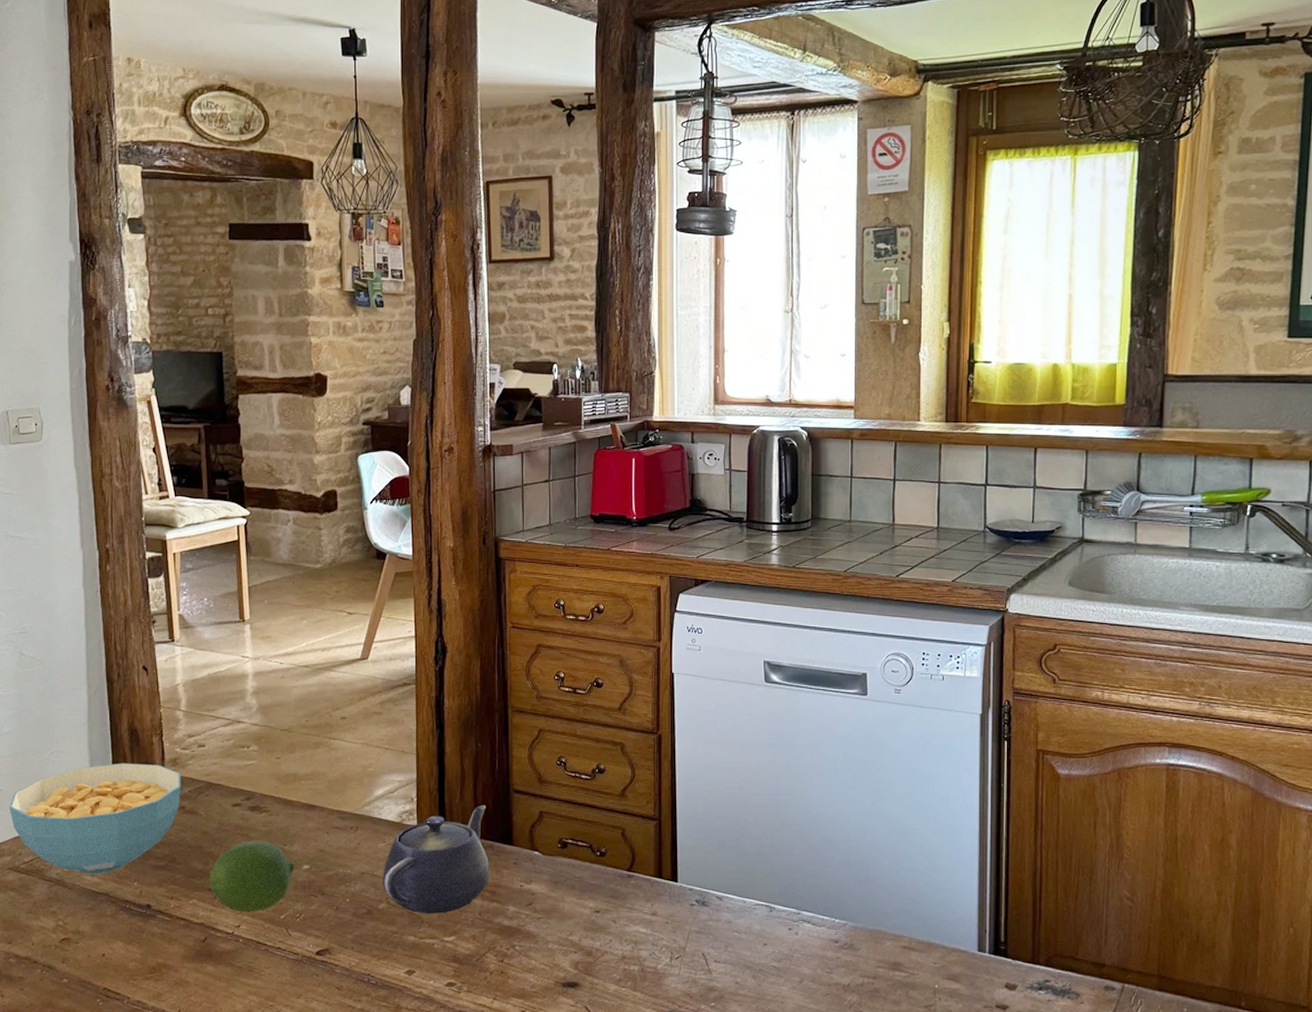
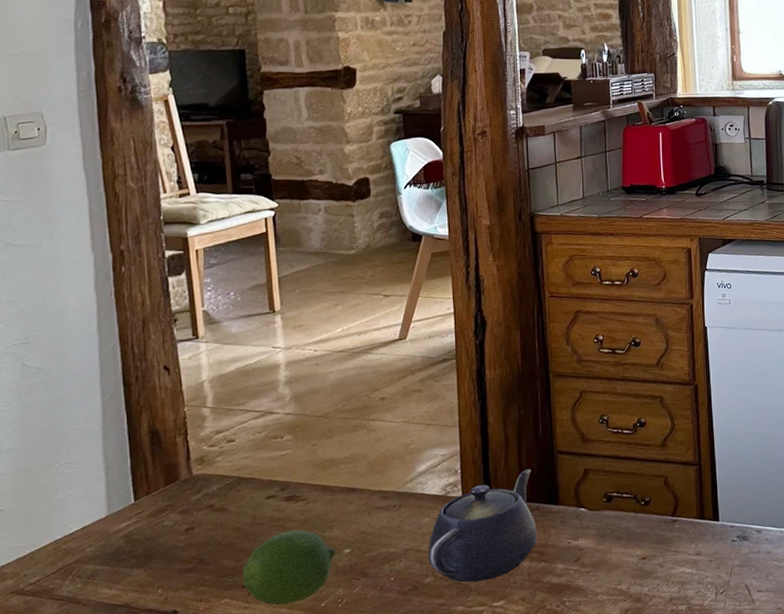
cereal bowl: present [9,763,181,874] -> none [11,464,209,588]

